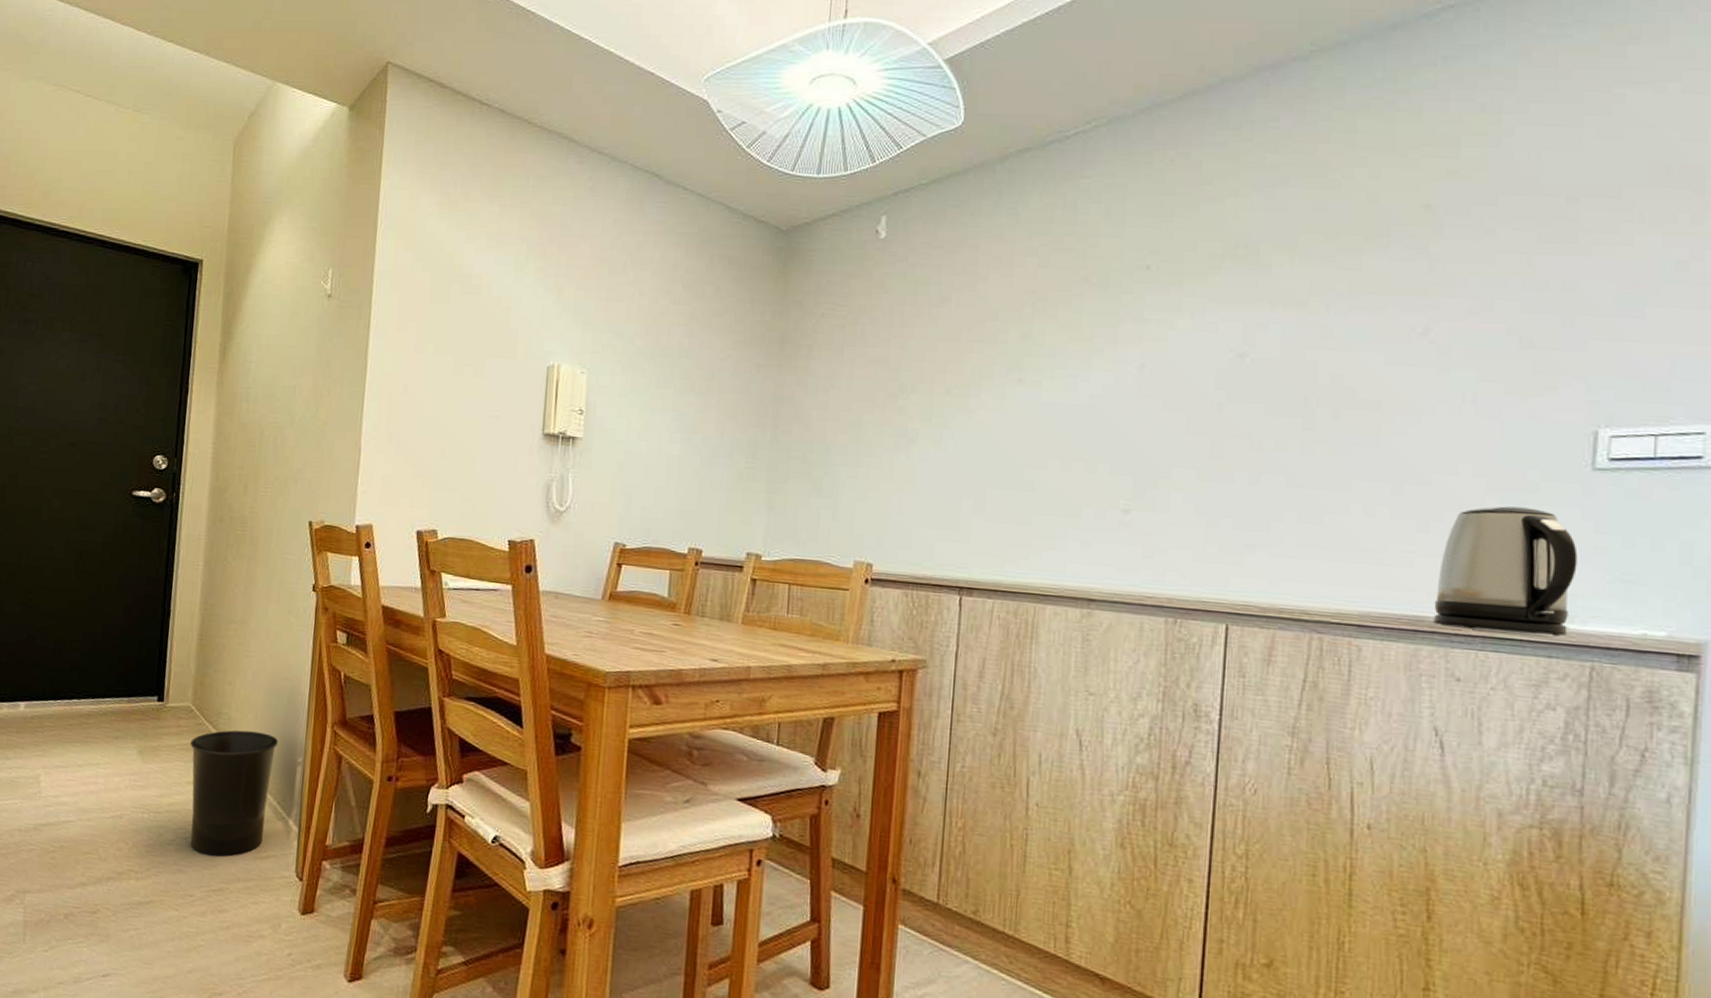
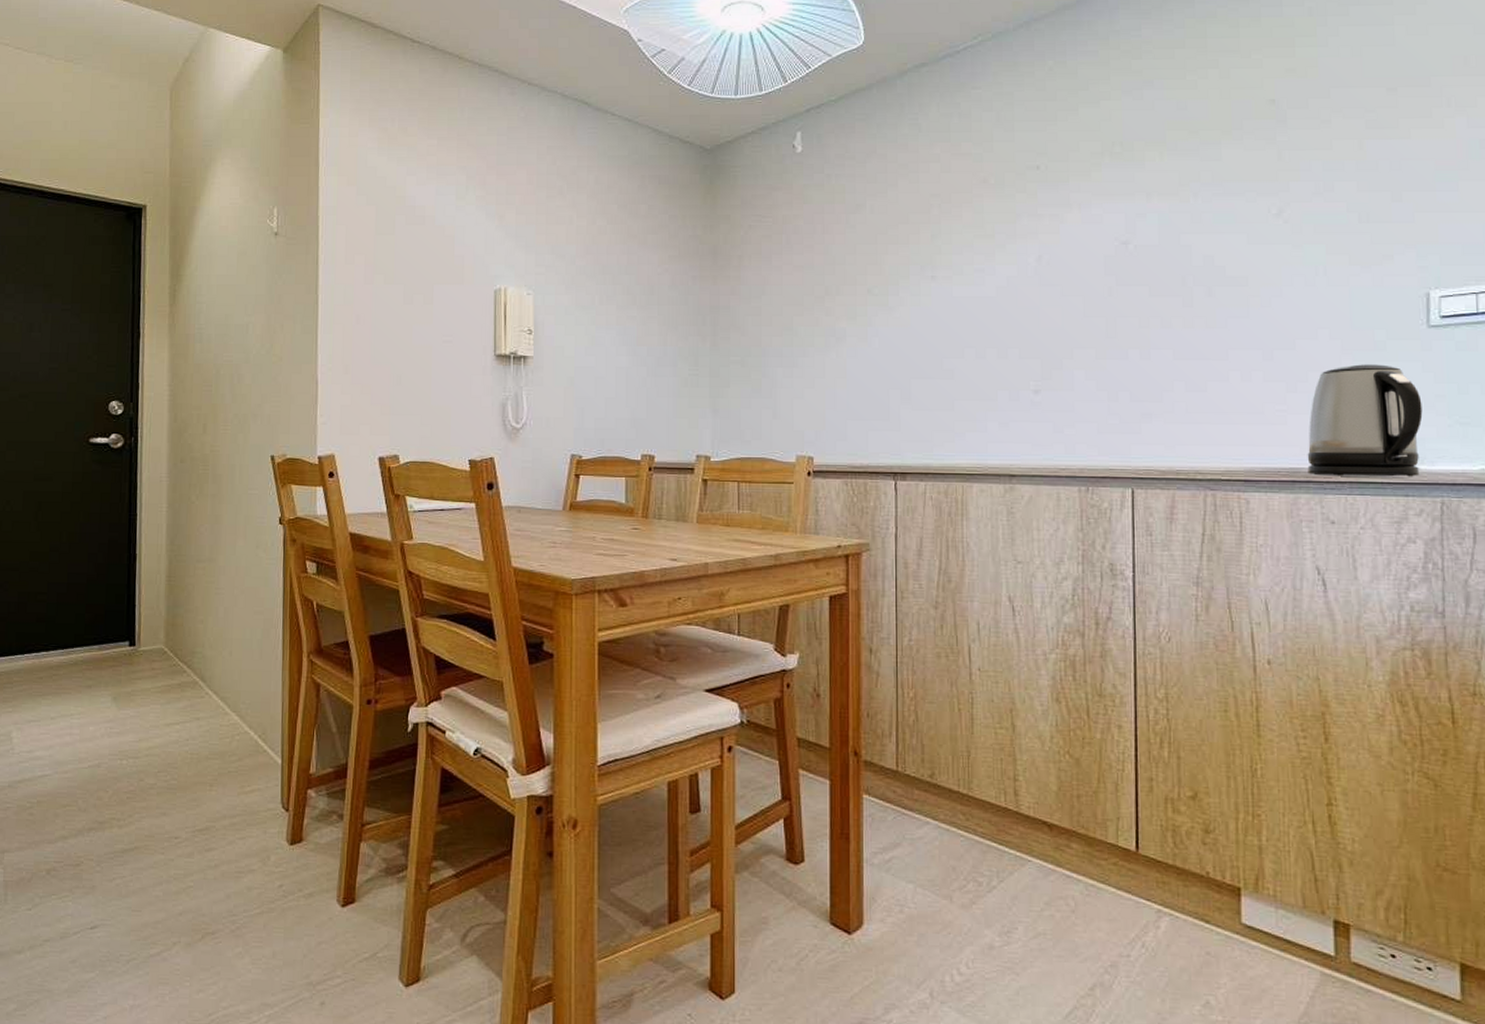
waste bin: present [190,730,279,856] -> none [166,667,255,795]

